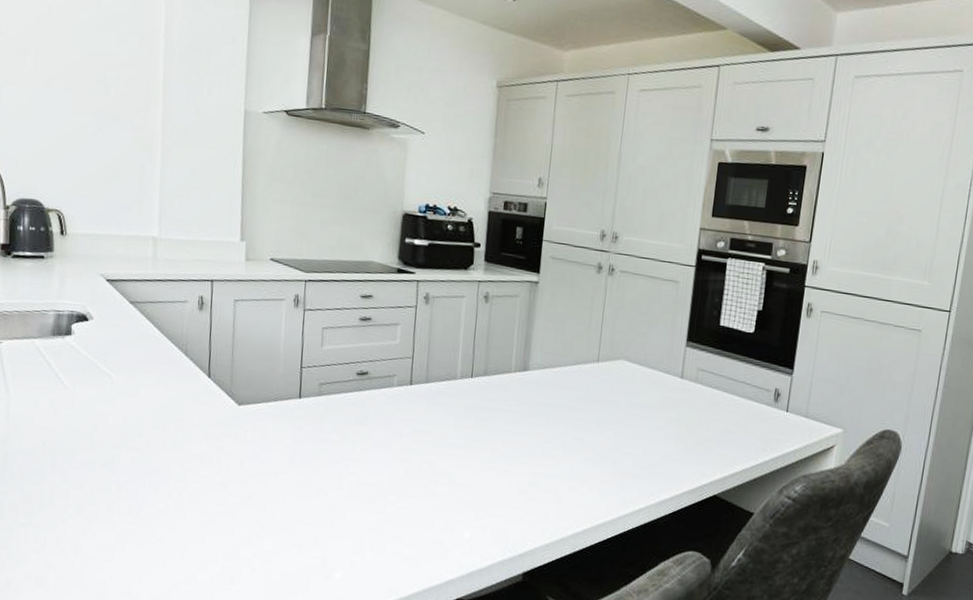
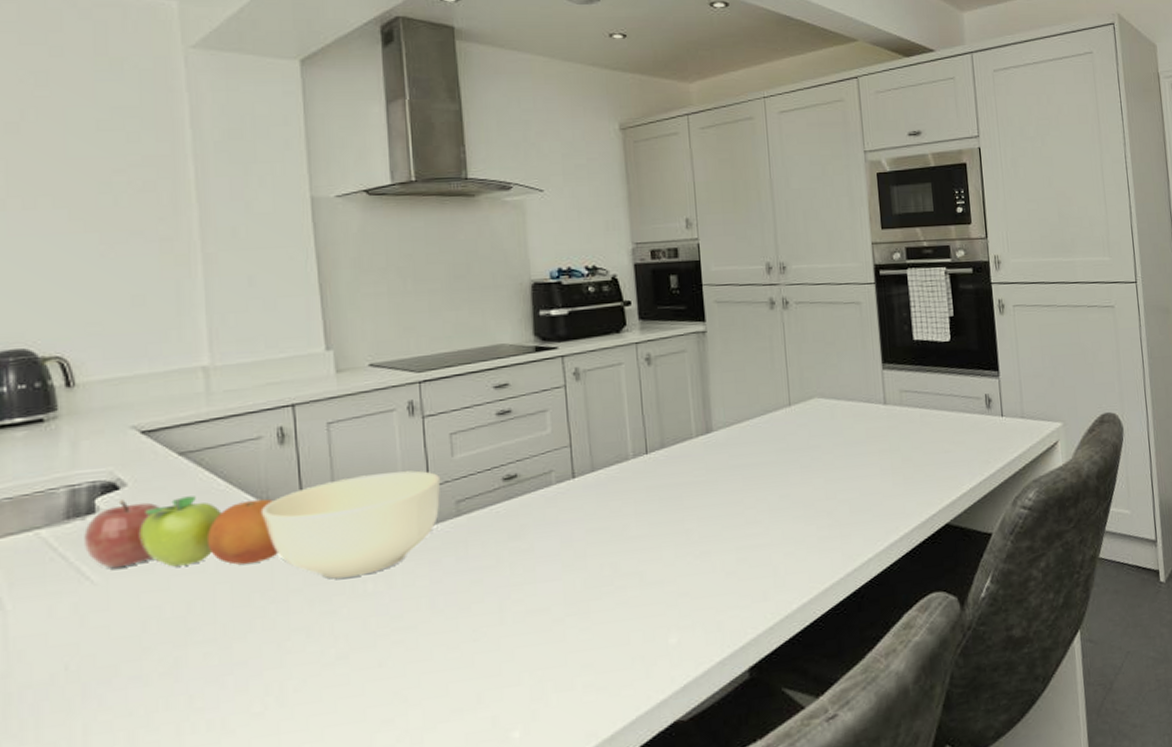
fruit: none [61,329,114,380] -> present [83,500,160,569]
fruit: none [98,336,154,389] -> present [140,496,222,567]
fruit: none [141,348,191,398] -> present [206,498,278,565]
bowl: none [180,347,311,426] -> present [260,470,441,579]

